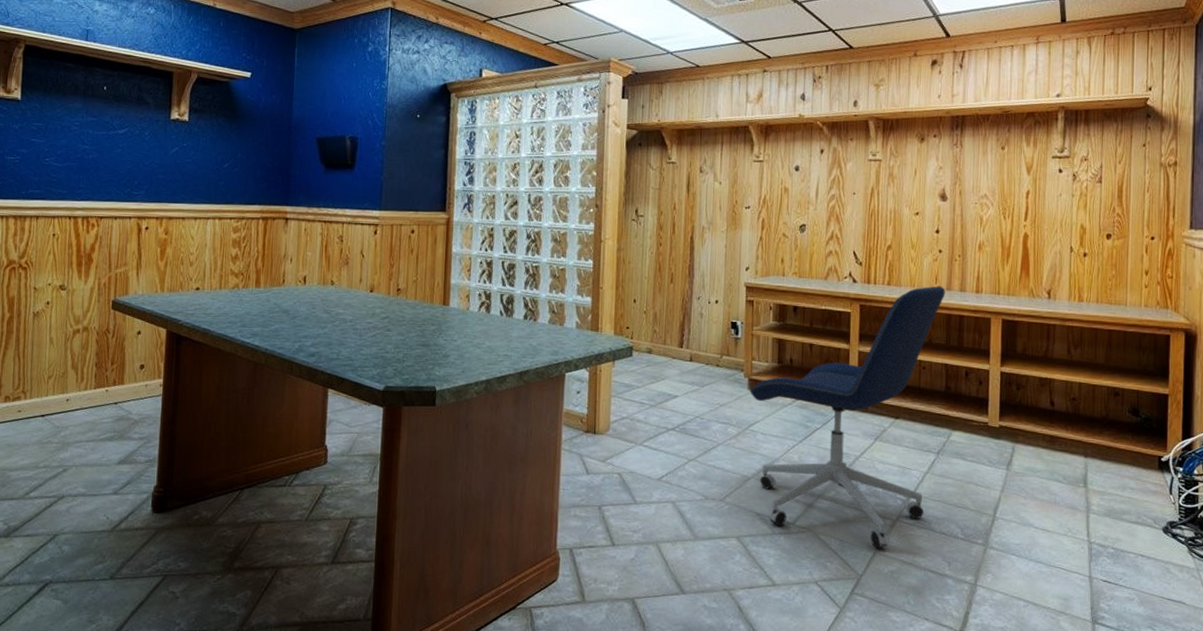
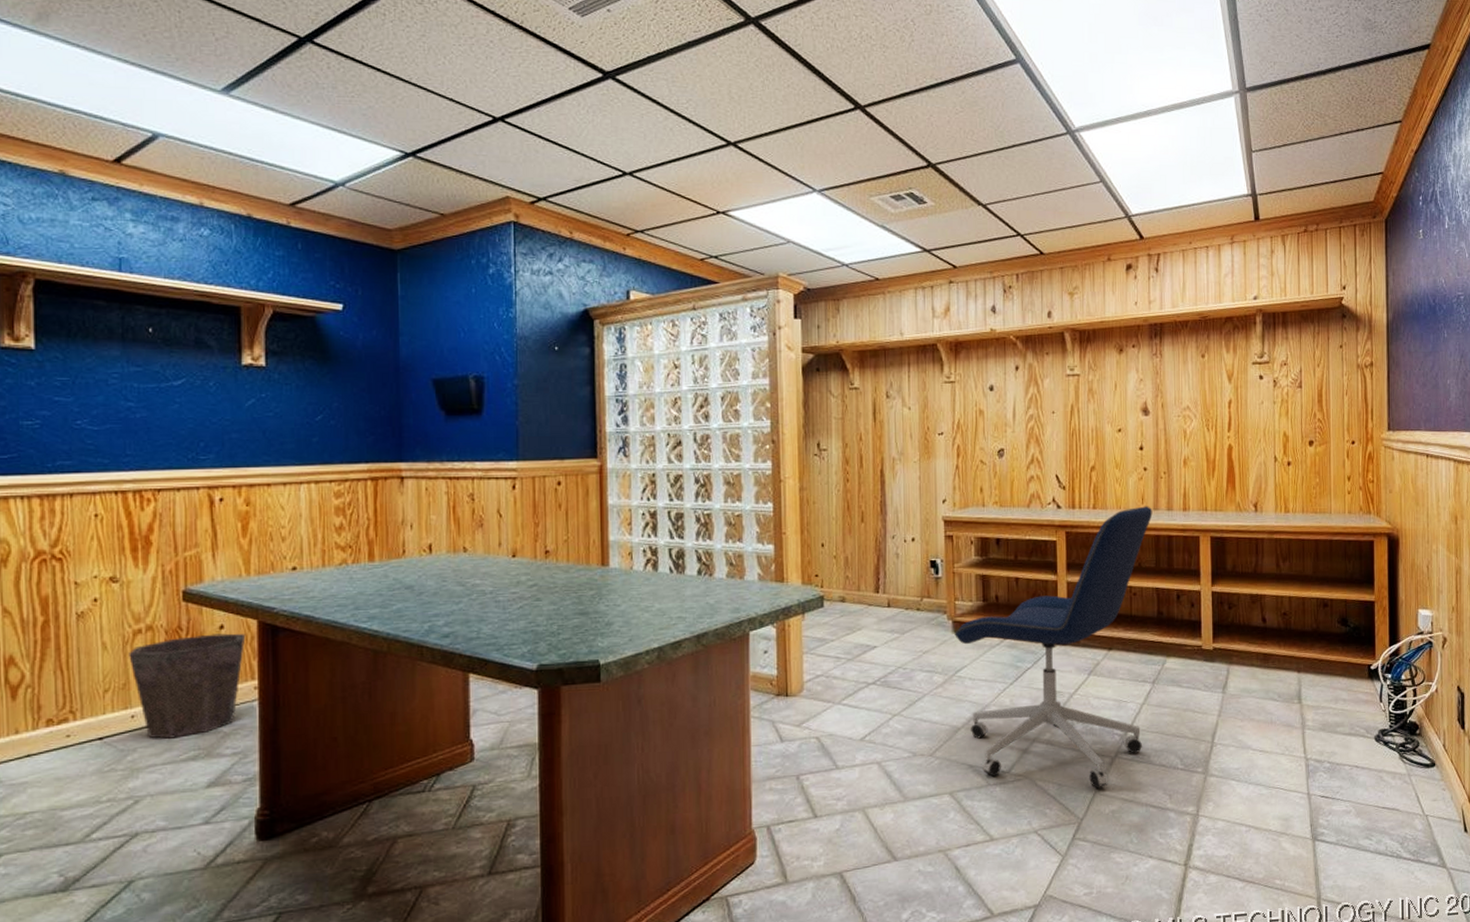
waste bin: none [68,338,157,421] -> present [129,633,246,739]

